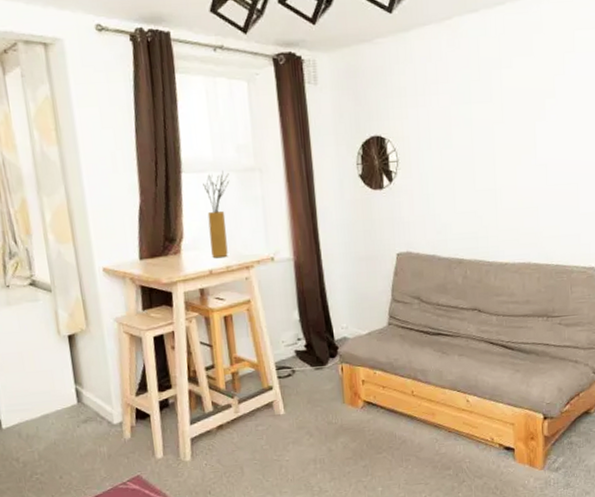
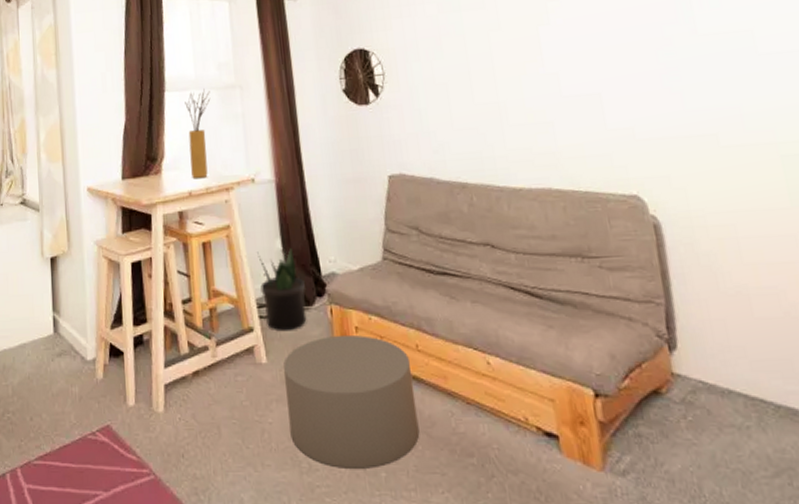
planter: none [276,318,321,387] -> present [257,248,307,330]
pouf: none [299,386,410,488] -> present [283,335,420,469]

